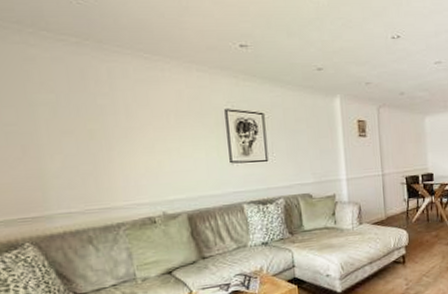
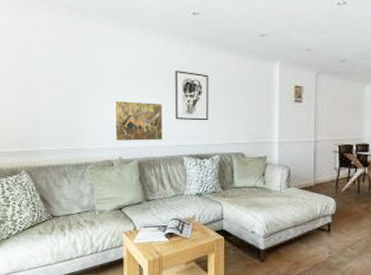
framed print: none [150,146,216,195] -> present [114,100,163,142]

